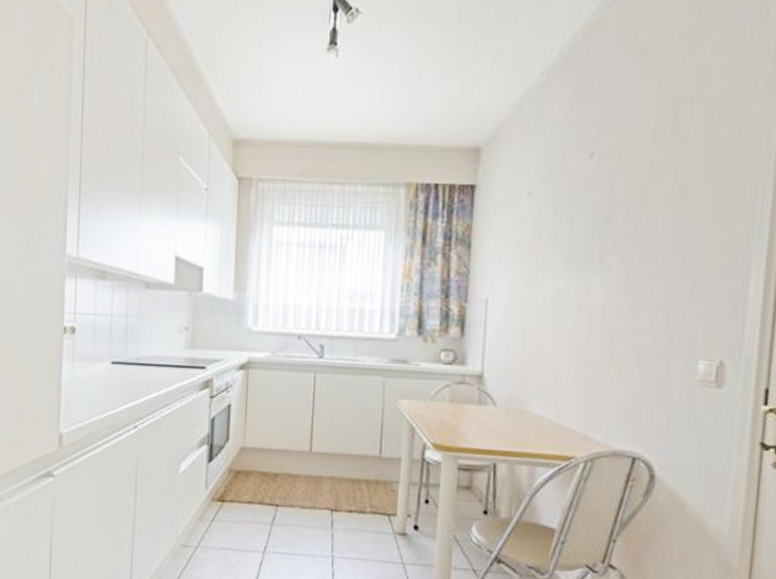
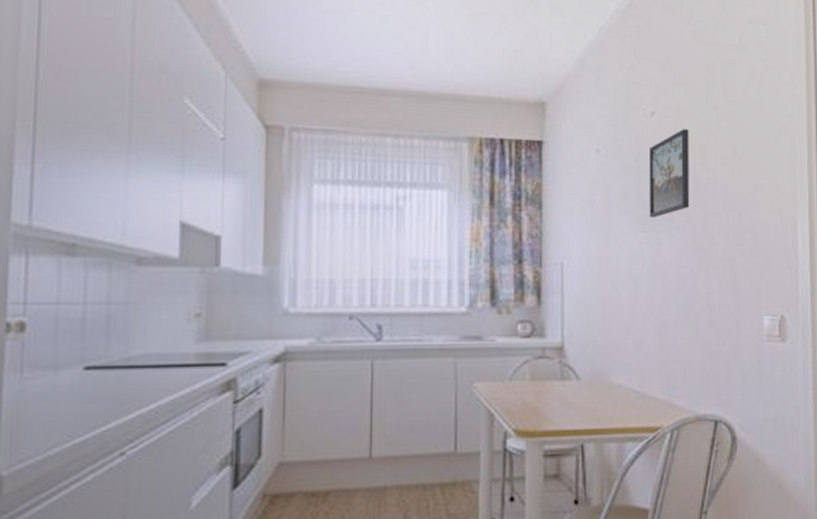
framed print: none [579,169,631,259] -> present [648,129,690,219]

